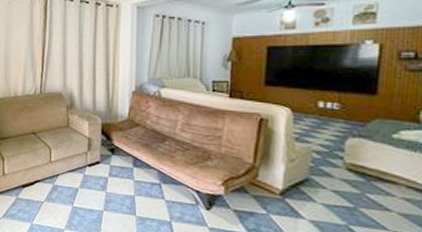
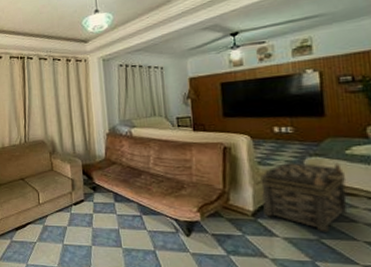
basket: none [293,141,388,219] -> present [259,162,348,232]

